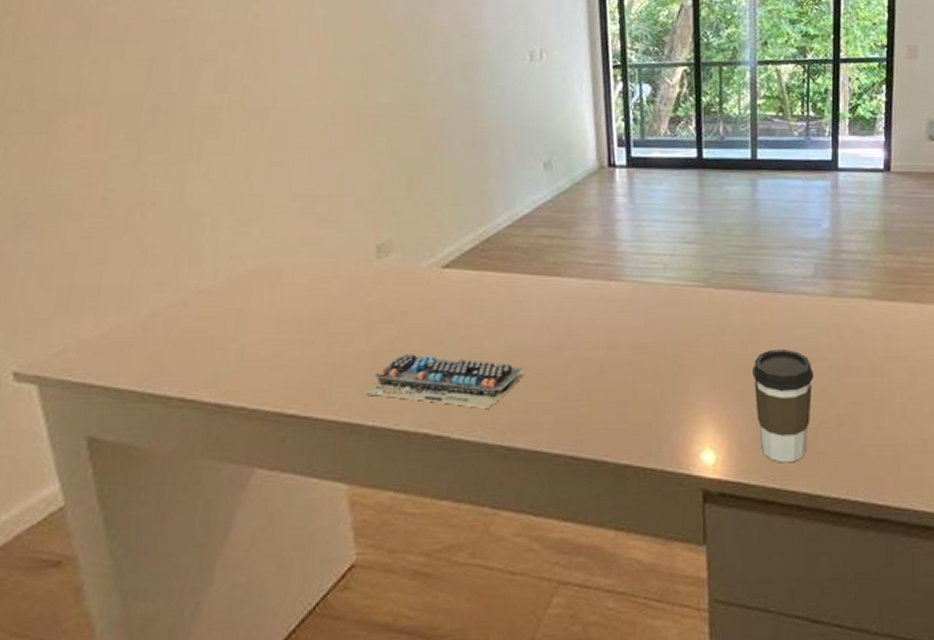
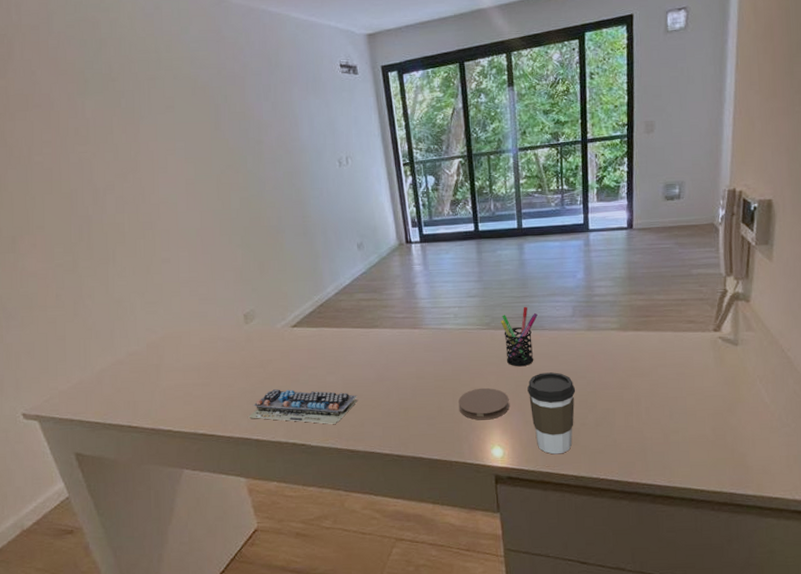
coaster: none [661,366,728,411] -> present [458,387,509,420]
pen holder: none [723,260,770,340] -> present [501,306,538,367]

